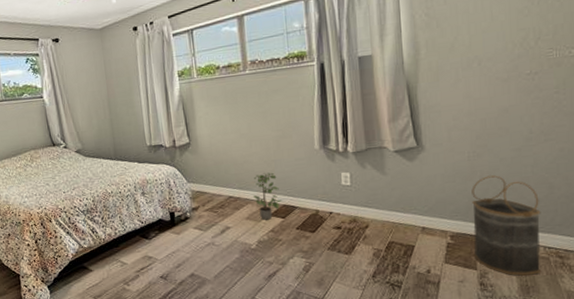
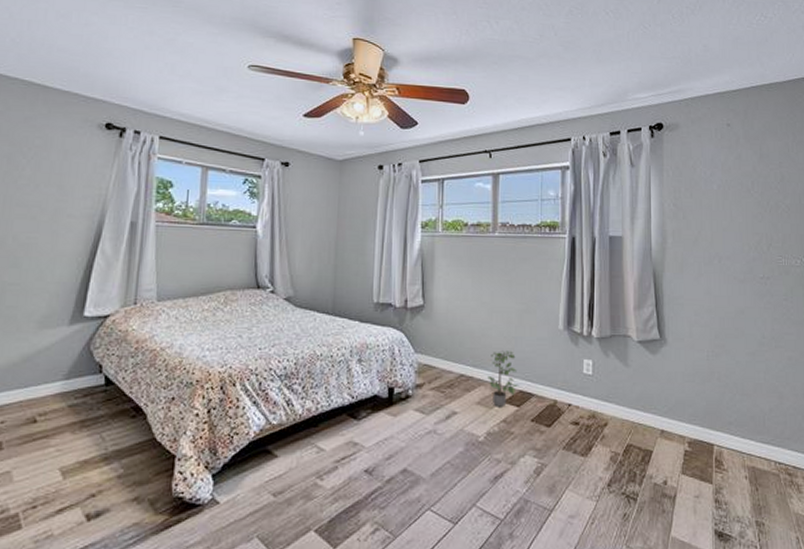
basket: present [471,175,542,276] -> none [709,378,773,493]

